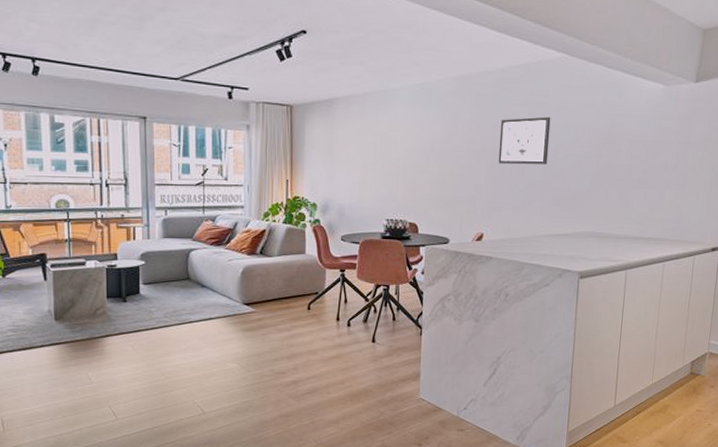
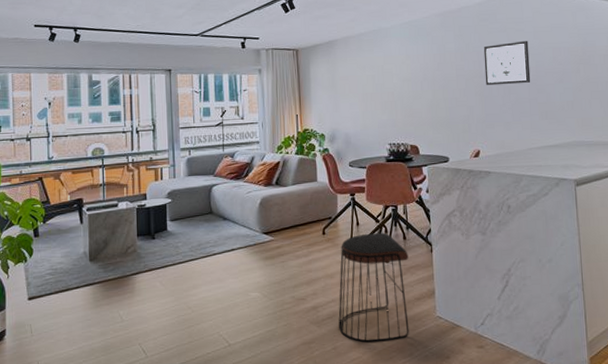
stool: none [318,312,397,419] -> present [338,232,409,343]

